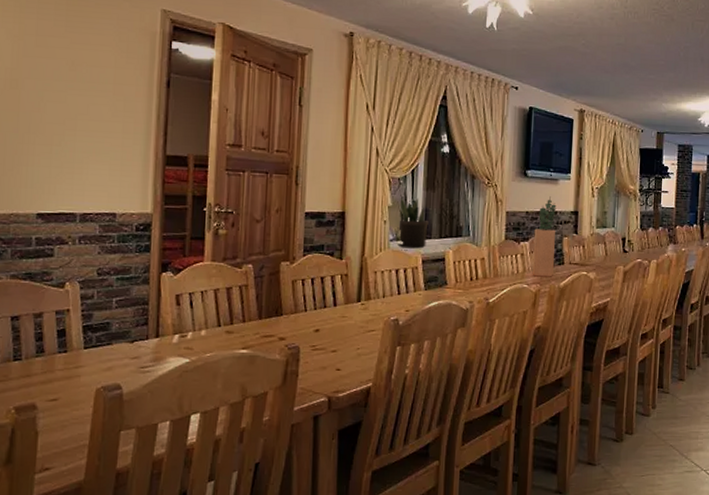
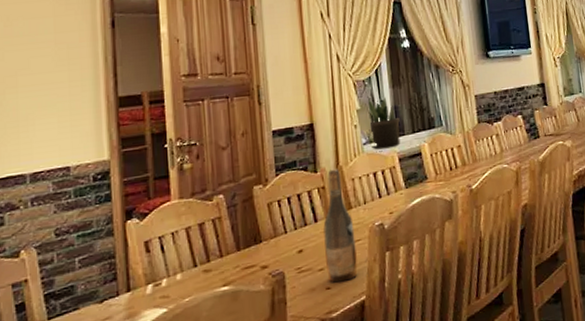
wine bottle: none [339,259,371,366] -> present [323,169,358,283]
vase: present [532,196,557,278] -> none [505,73,531,156]

